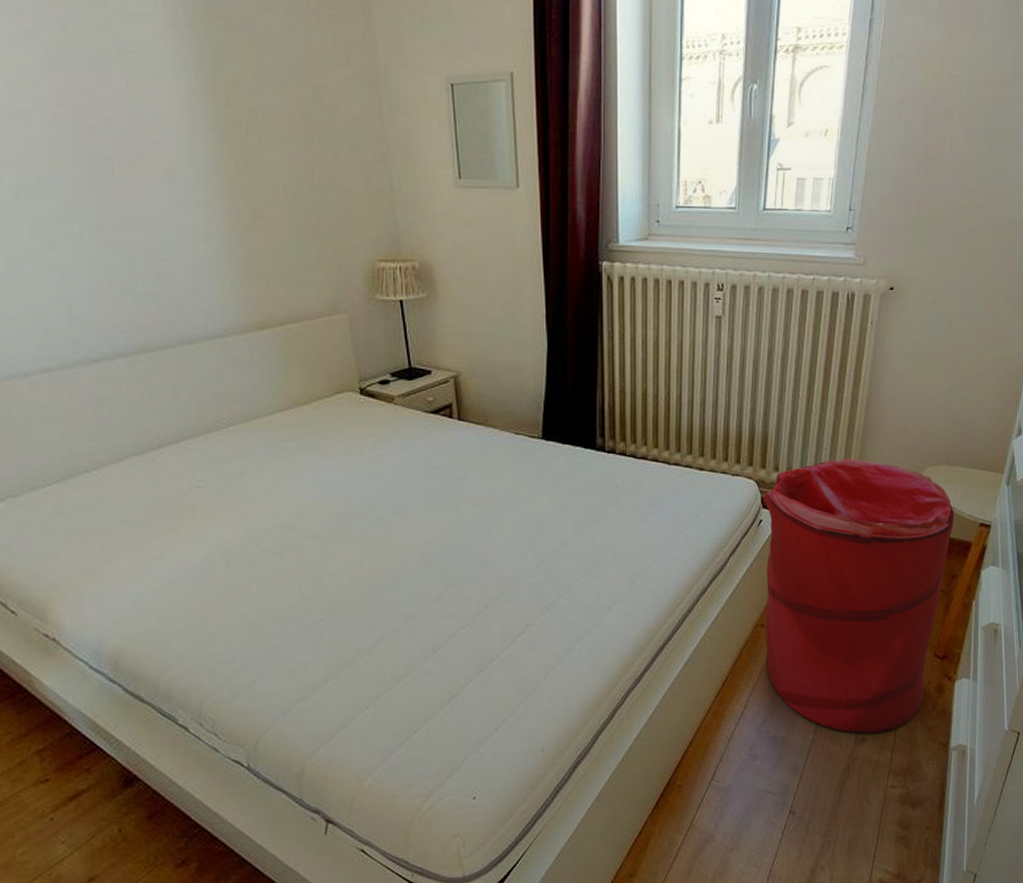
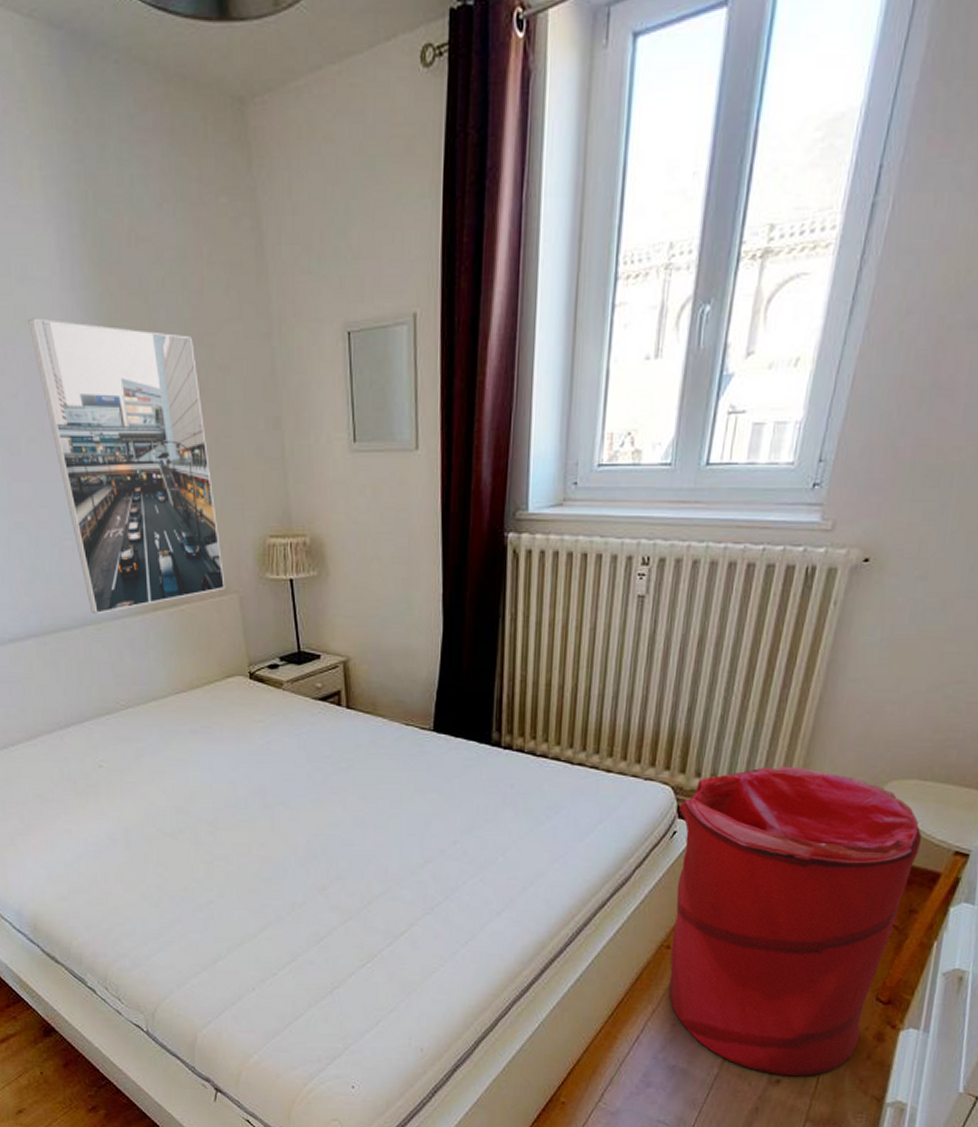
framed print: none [126,49,335,334] -> present [28,318,226,615]

